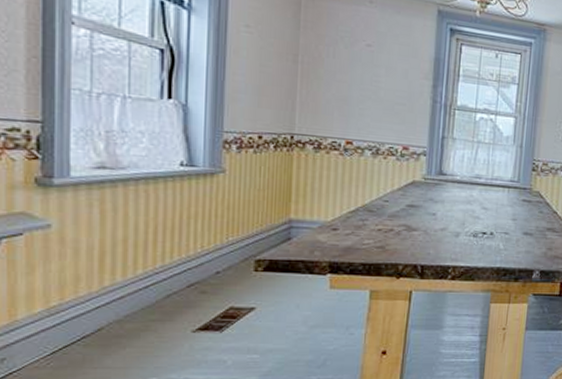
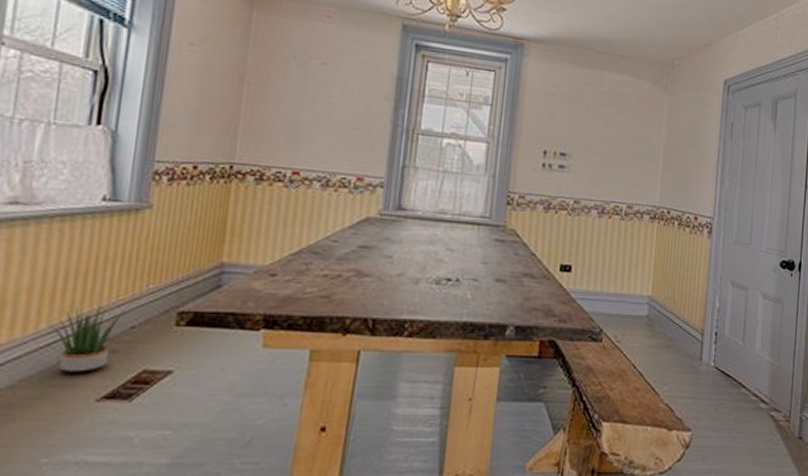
potted plant: none [146,255,210,310] -> present [50,306,125,374]

